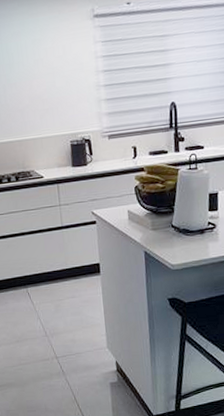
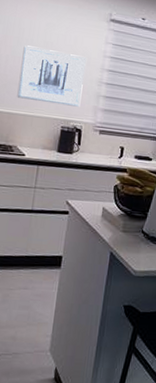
wall art: none [16,64,84,124] -> present [17,45,86,107]

